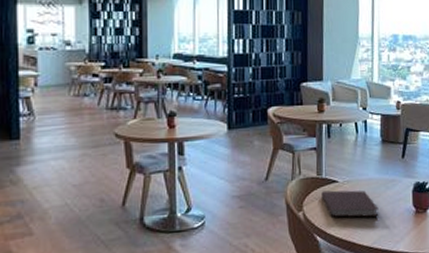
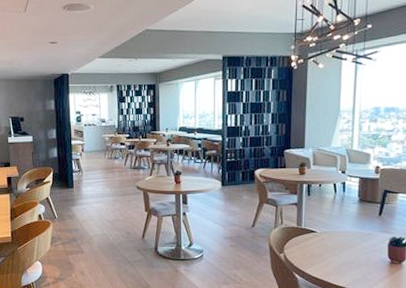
notebook: present [321,190,379,218] -> none [301,239,354,264]

